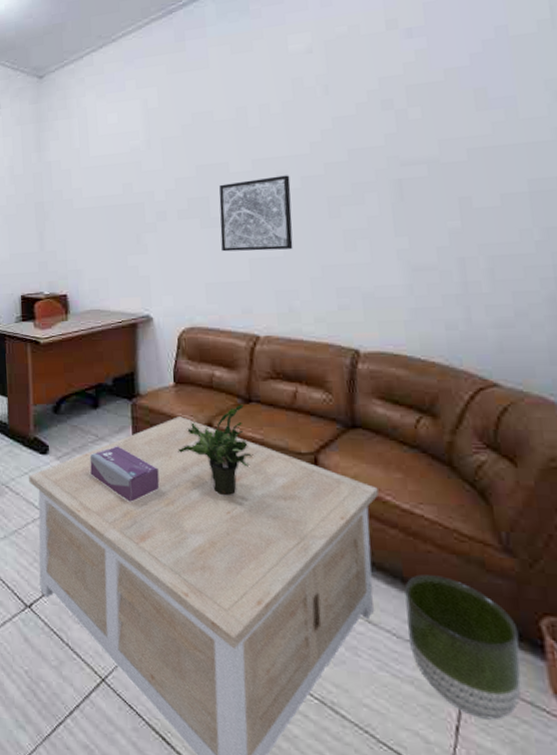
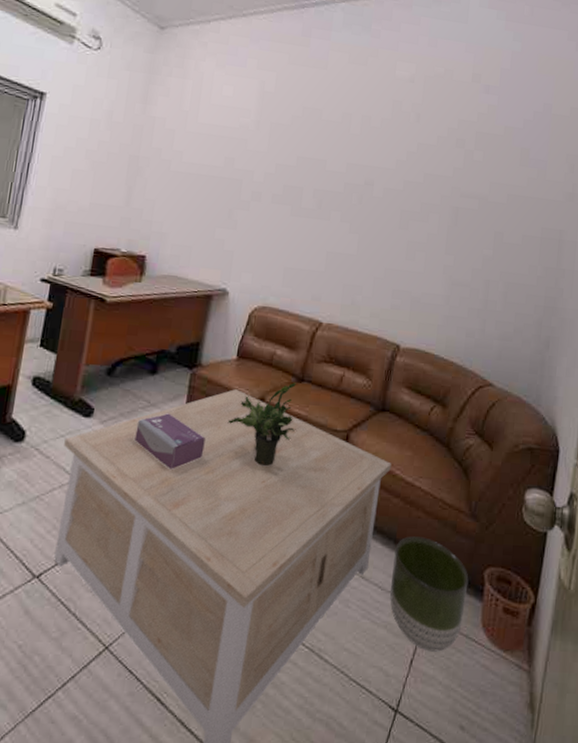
wall art: present [219,175,293,252] -> none [305,179,375,250]

